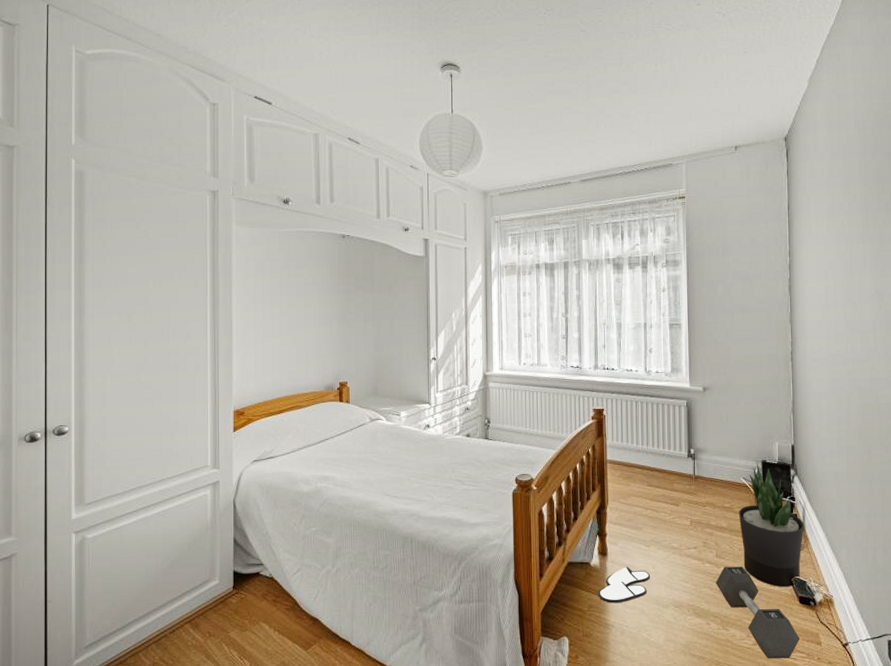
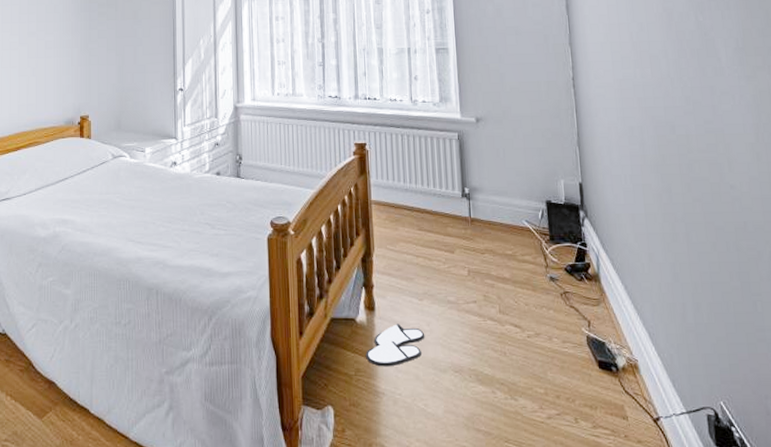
dumbbell: present [715,566,800,658] -> none [500,323,603,435]
planter: present [738,460,804,587] -> none [522,200,599,348]

